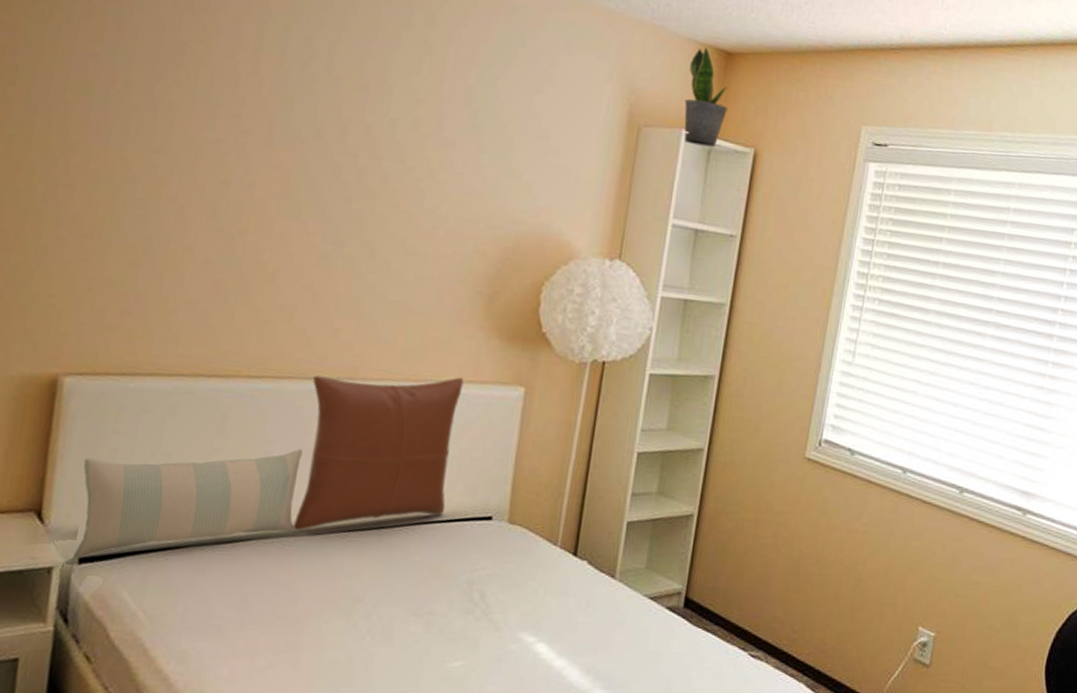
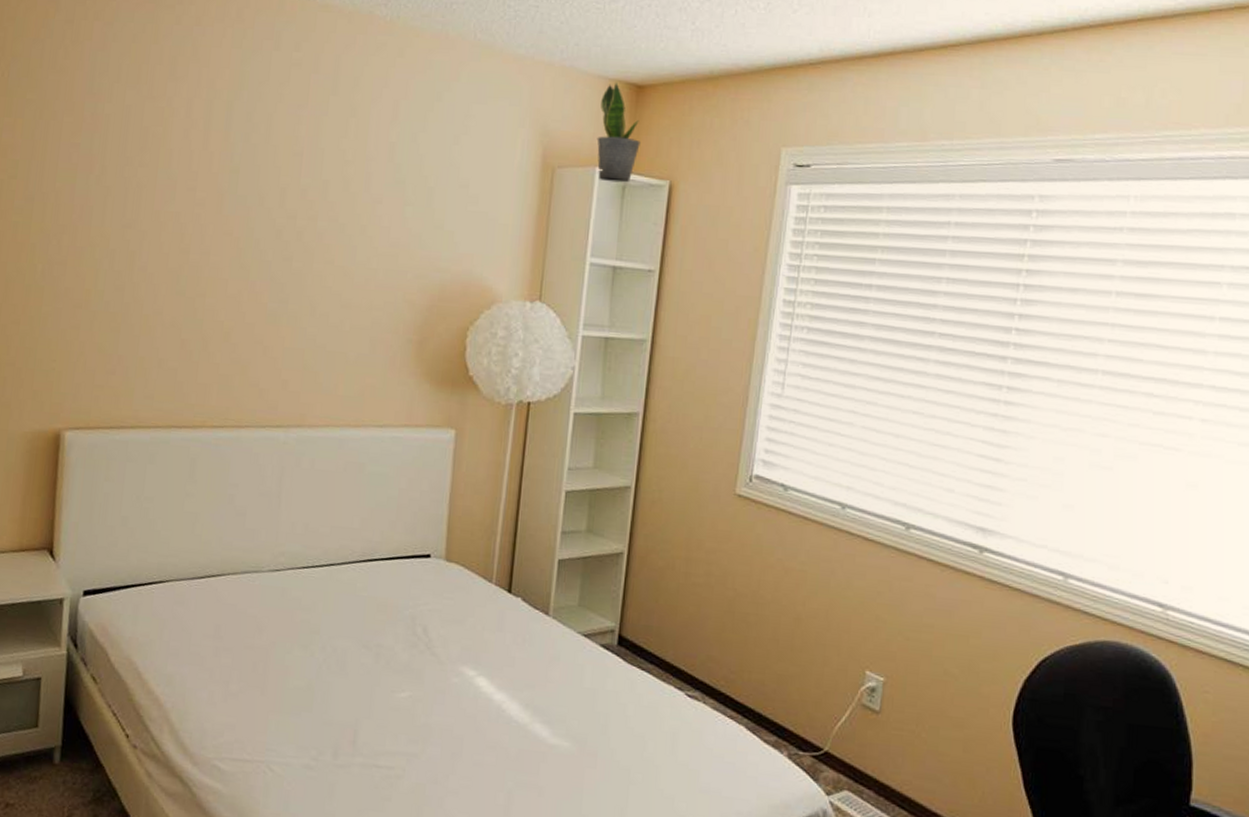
pillow: present [74,449,302,558] -> none [79,492,260,591]
pillow: present [293,375,464,530] -> none [256,421,399,567]

